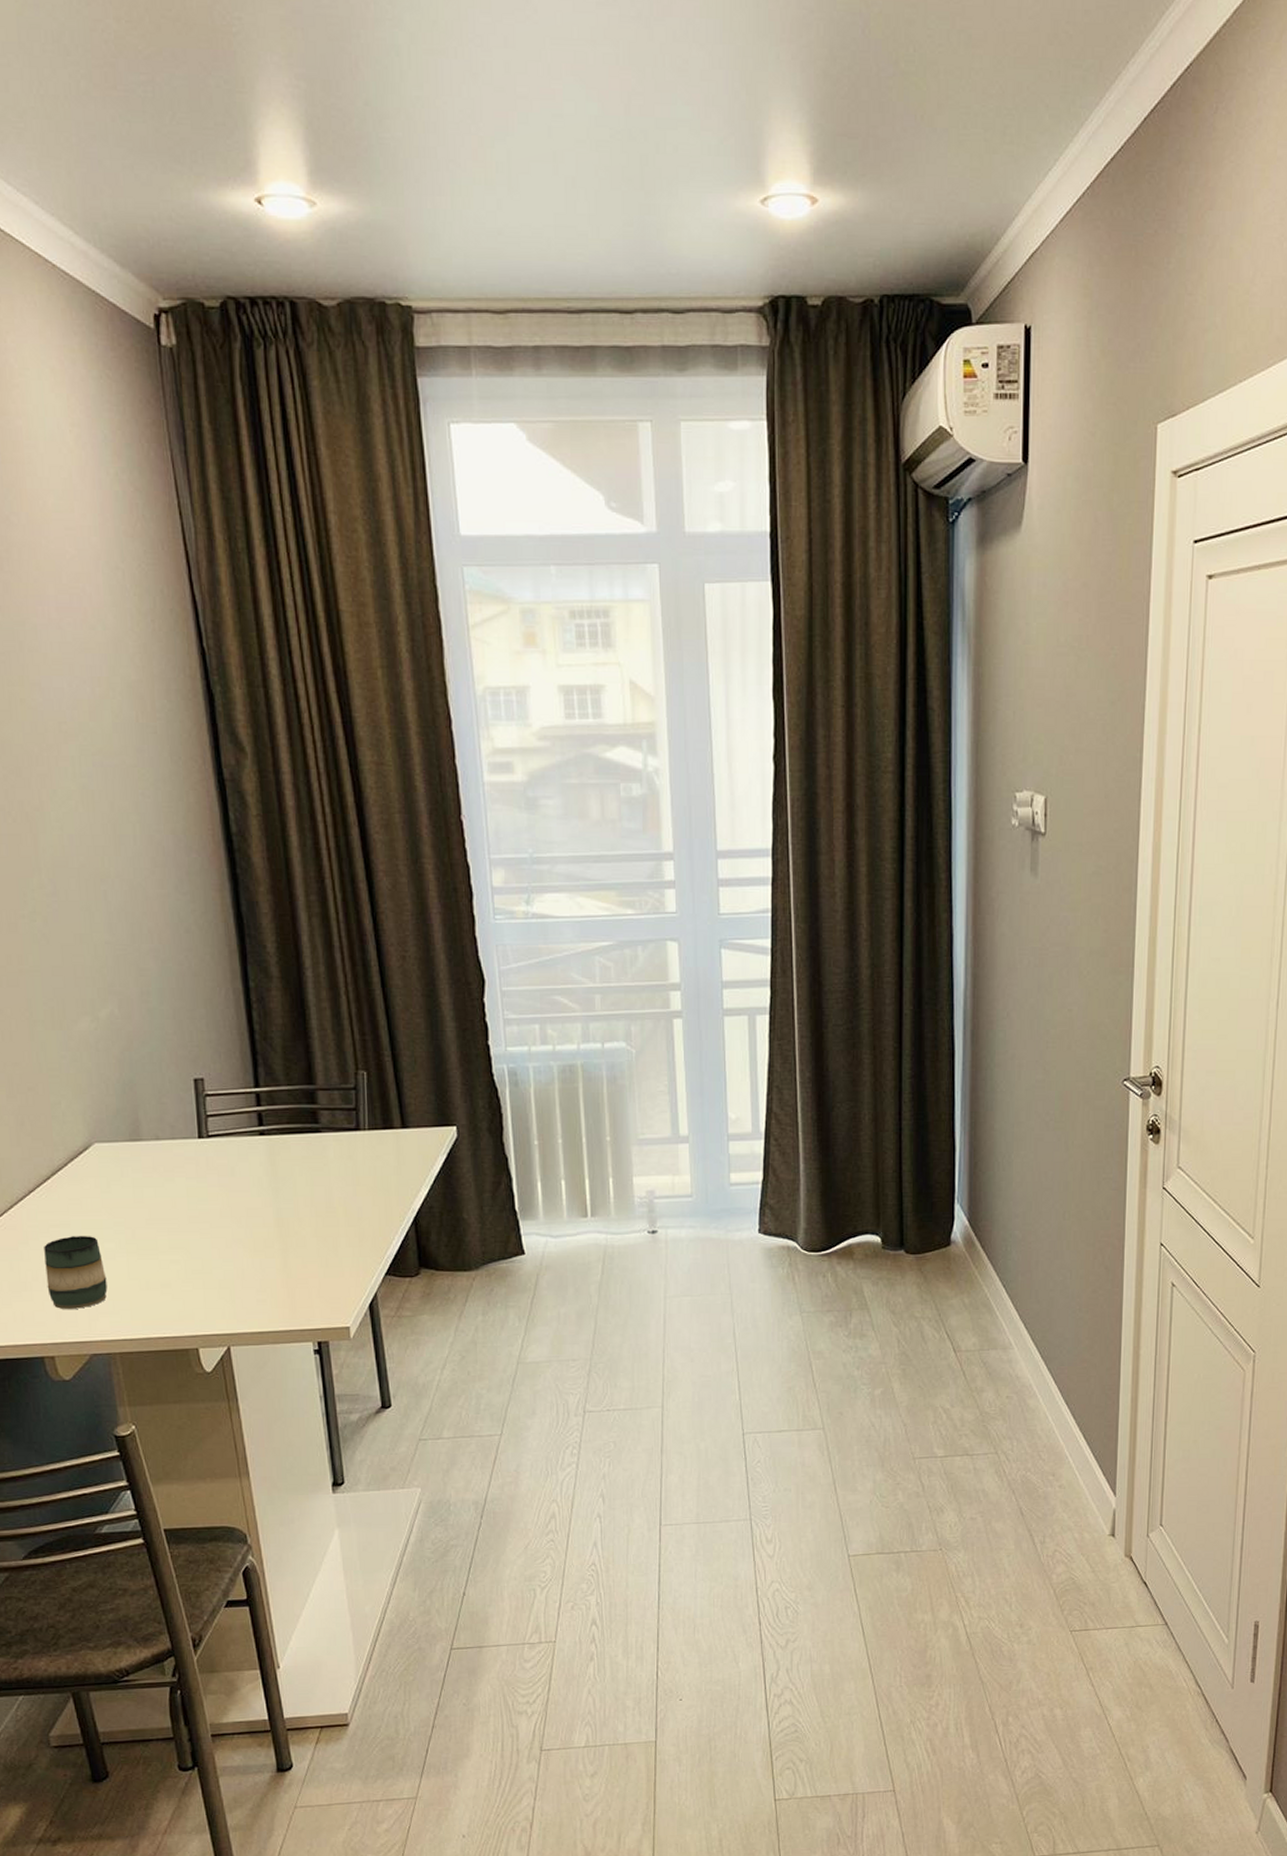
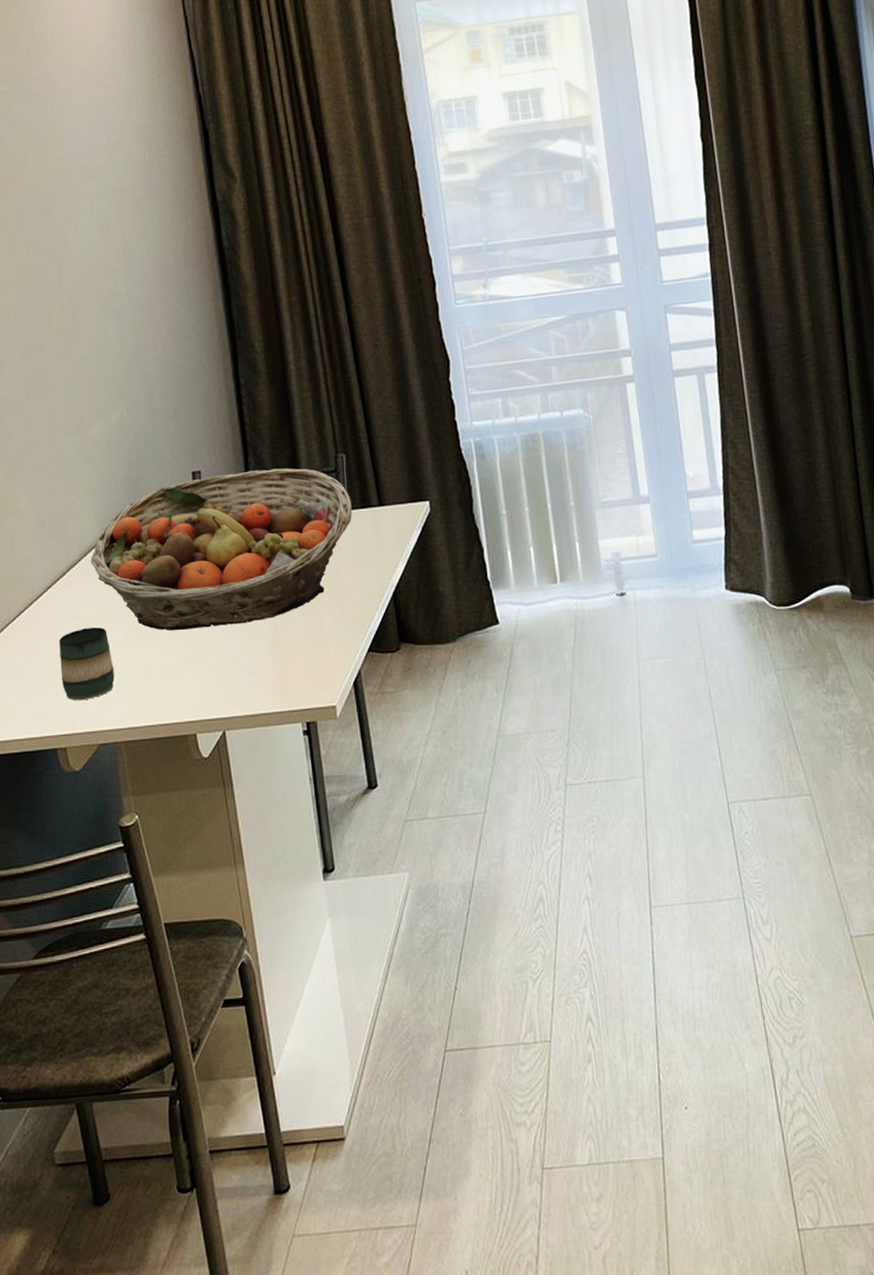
fruit basket: none [78,1082,372,1244] -> present [90,468,352,631]

